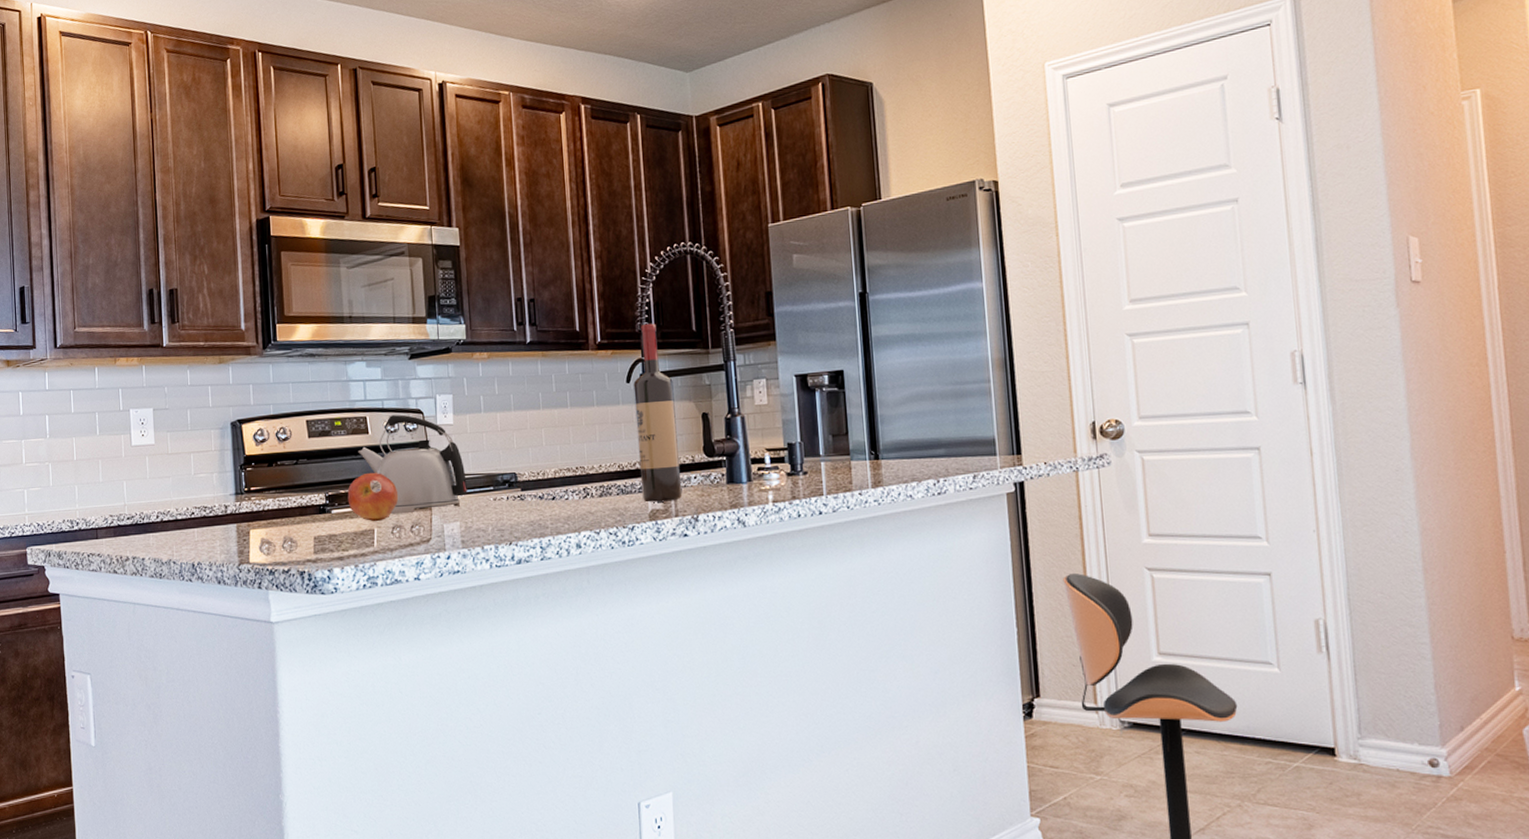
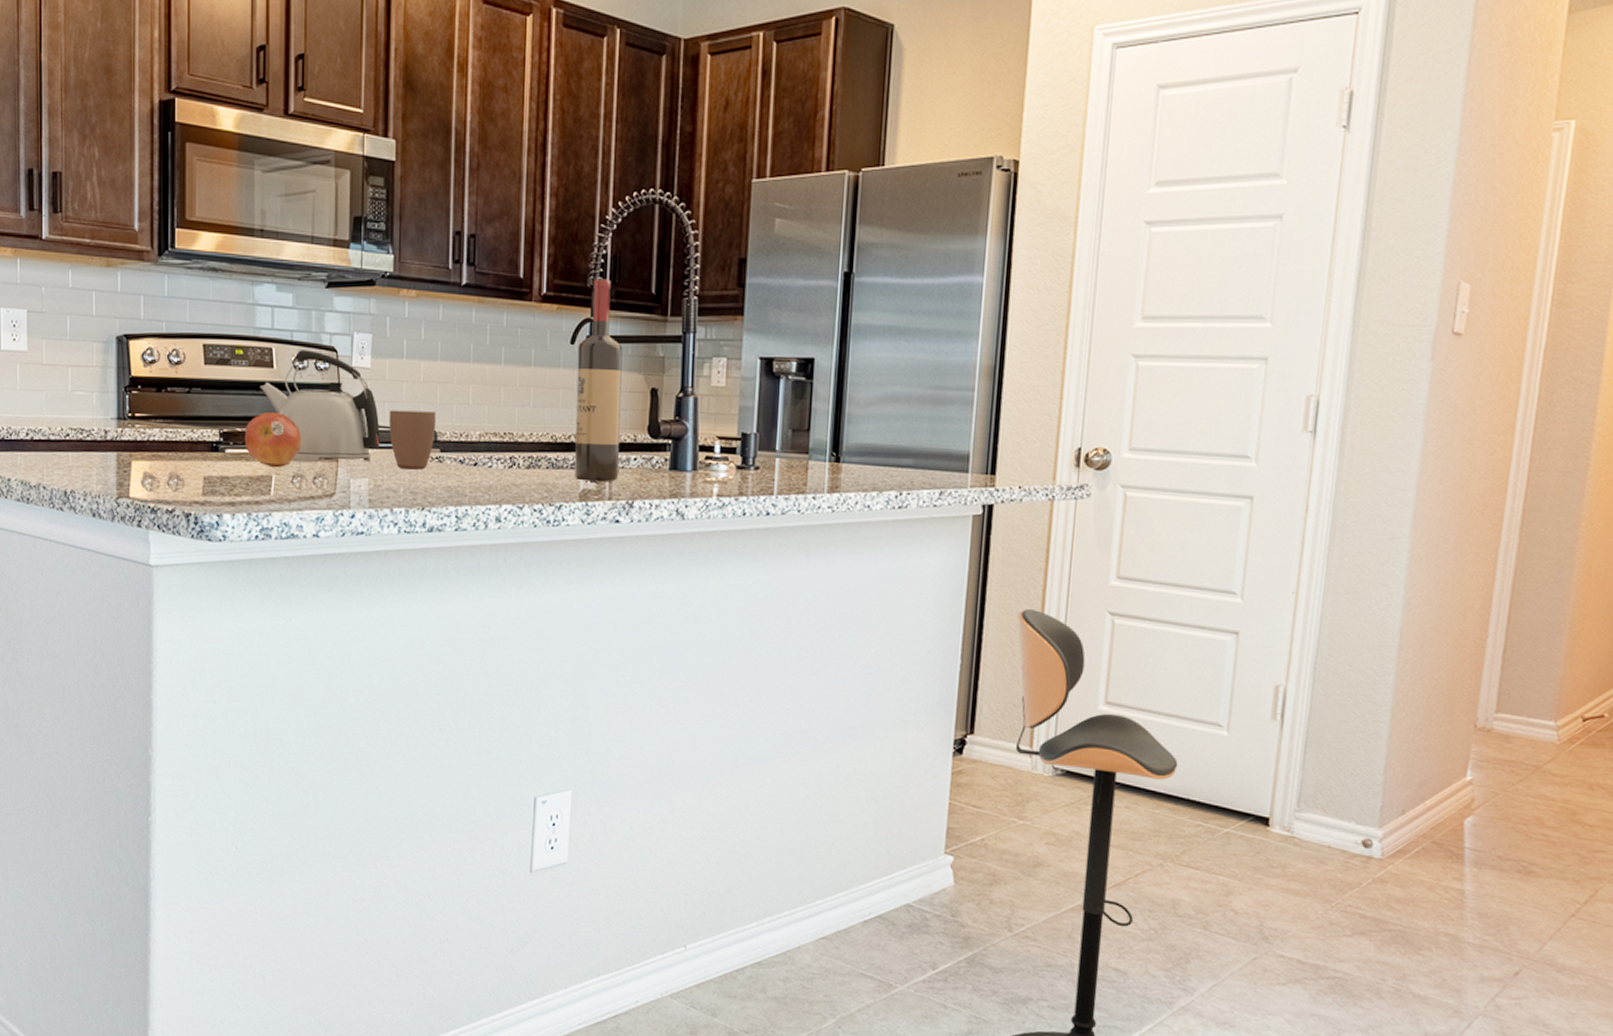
mug: none [473,456,516,511] -> present [388,410,436,471]

